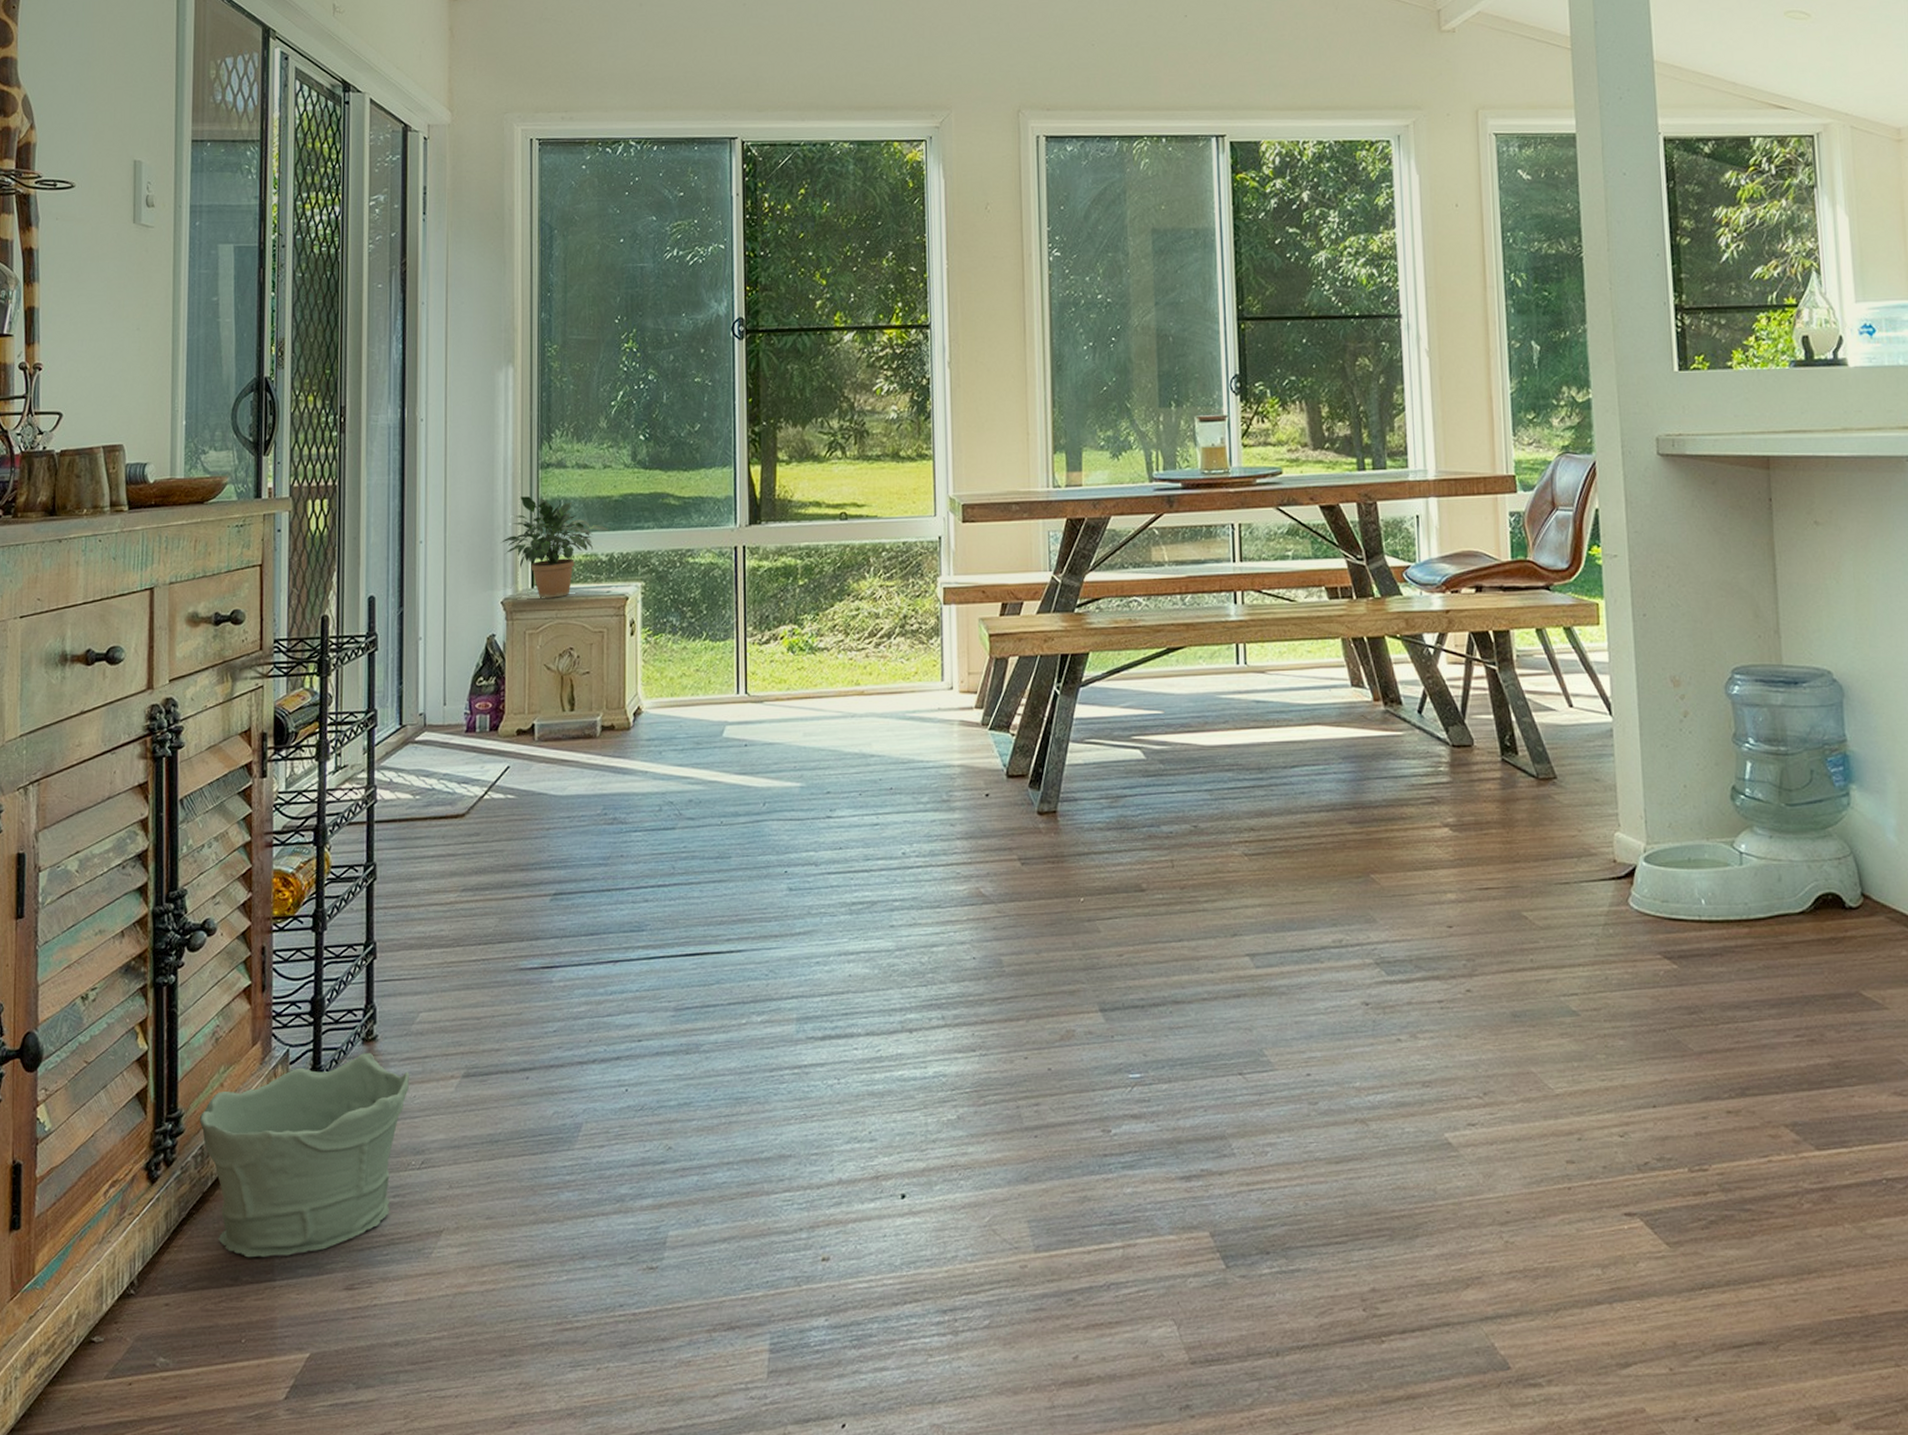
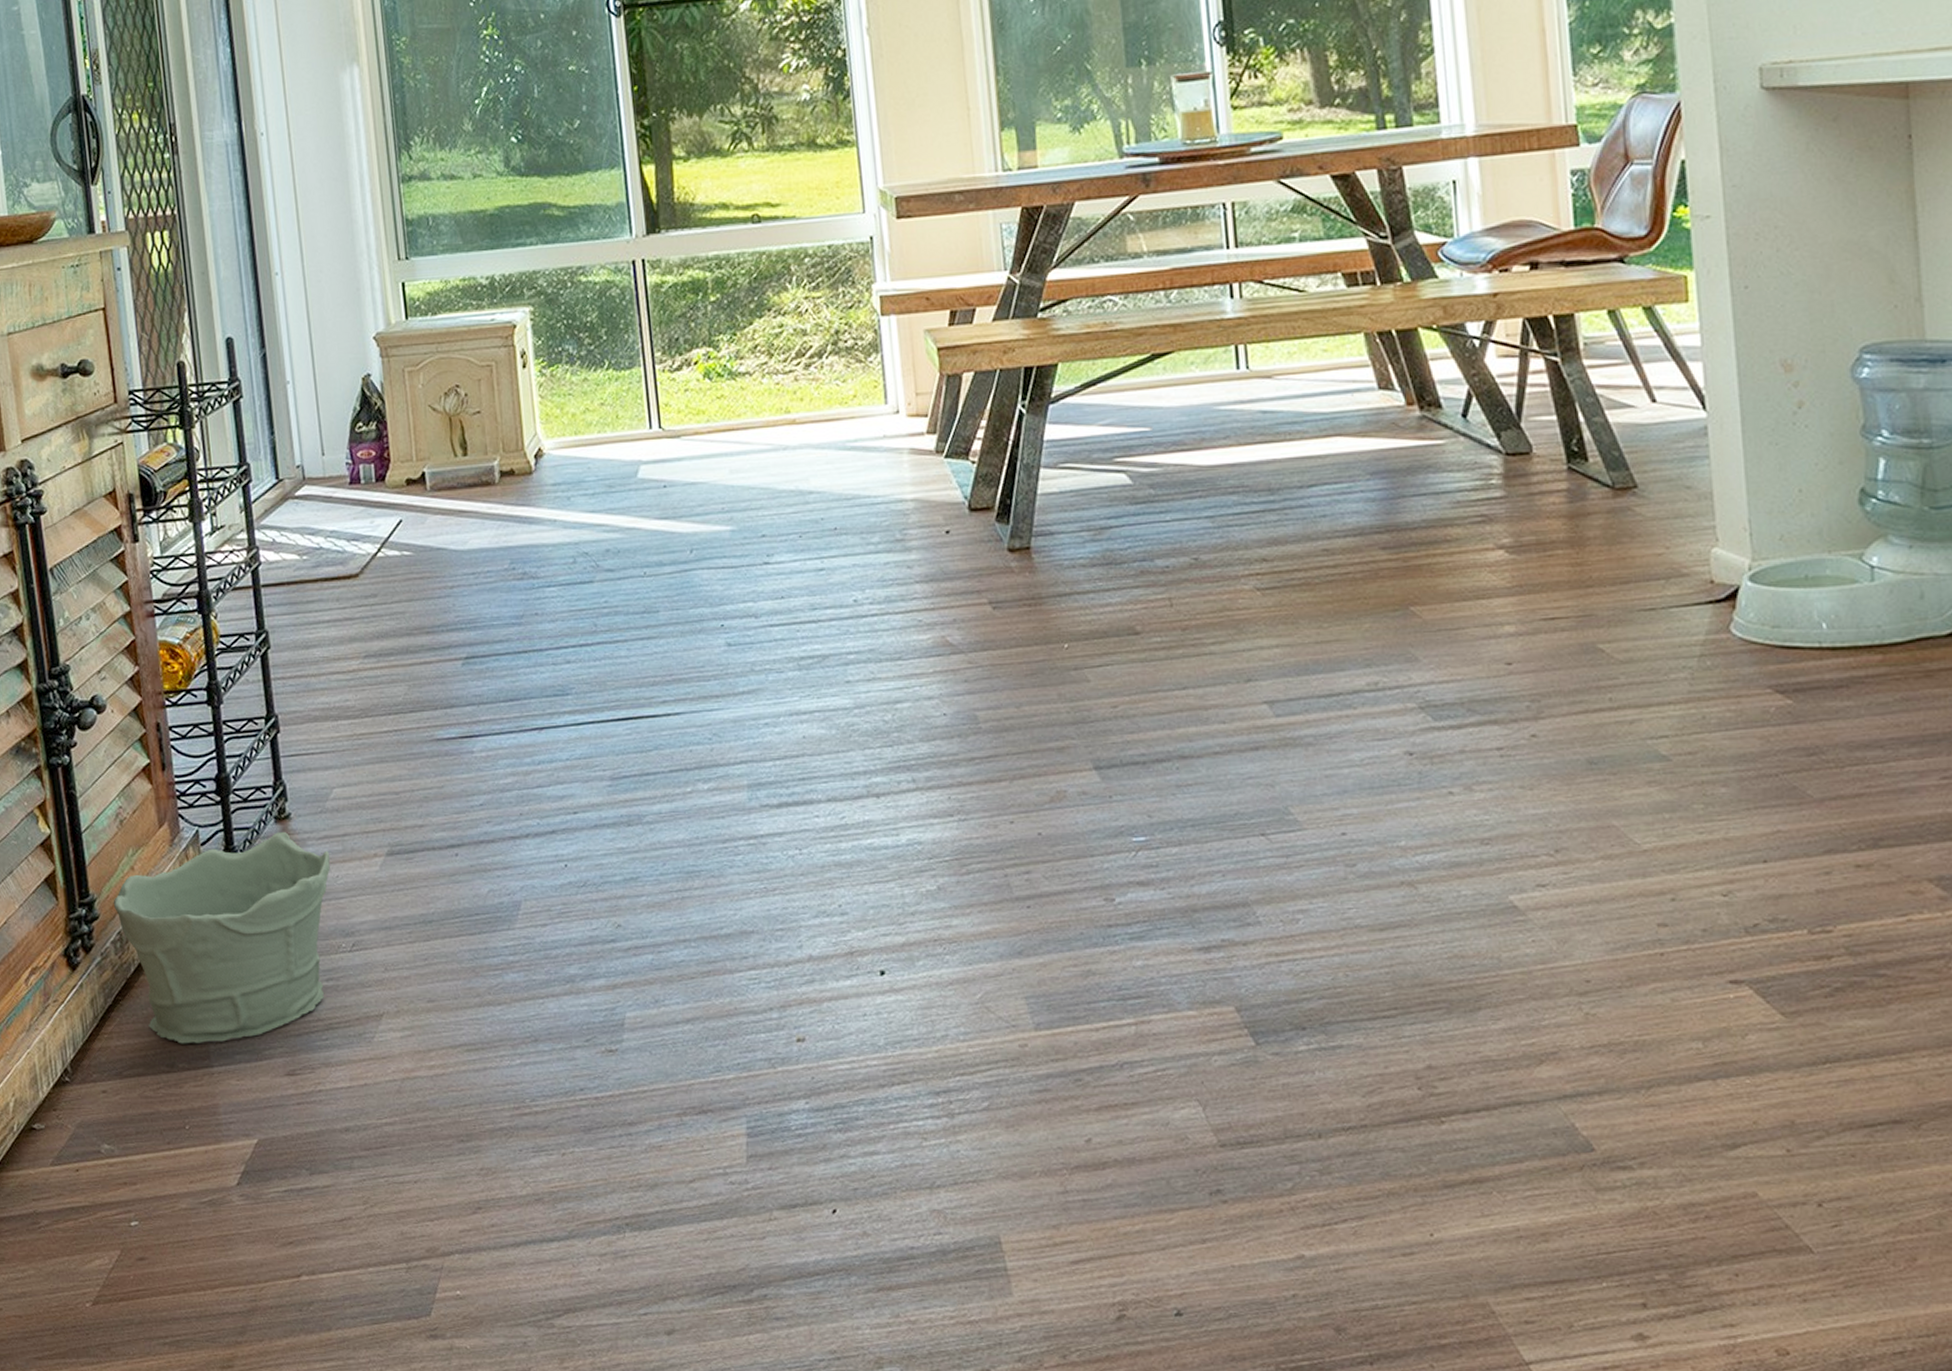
potted plant: present [500,496,610,598] -> none [365,215,487,331]

